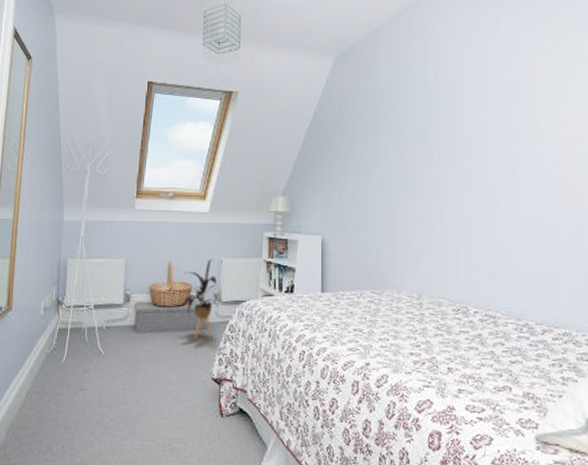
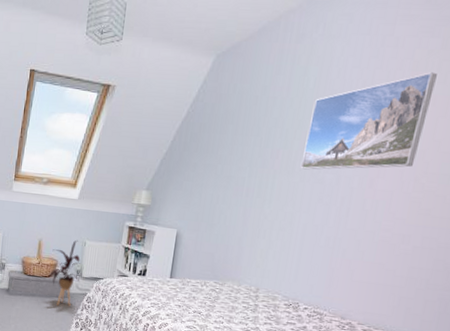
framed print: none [437,60,548,161] -> present [300,72,437,170]

